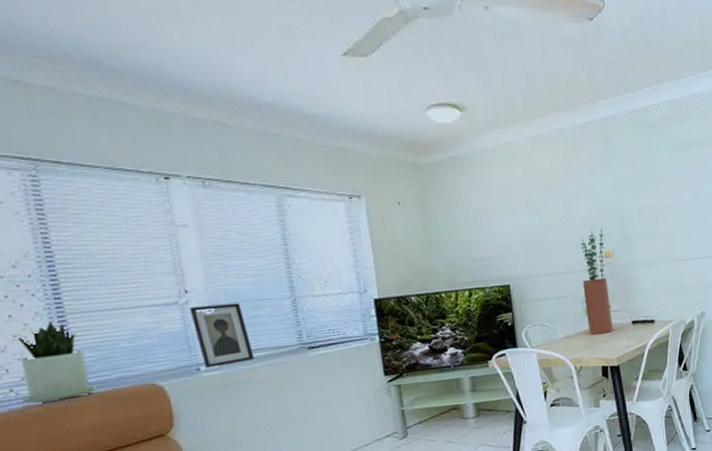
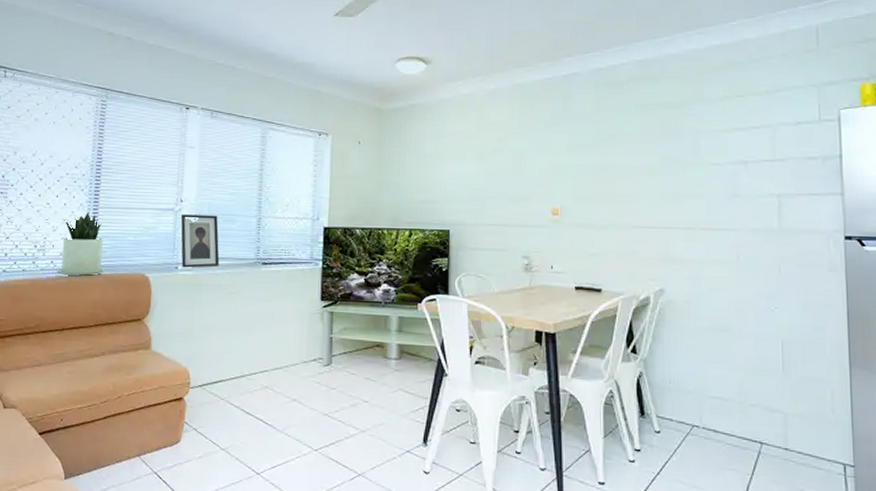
vase: present [581,229,613,335] -> none [524,185,553,296]

